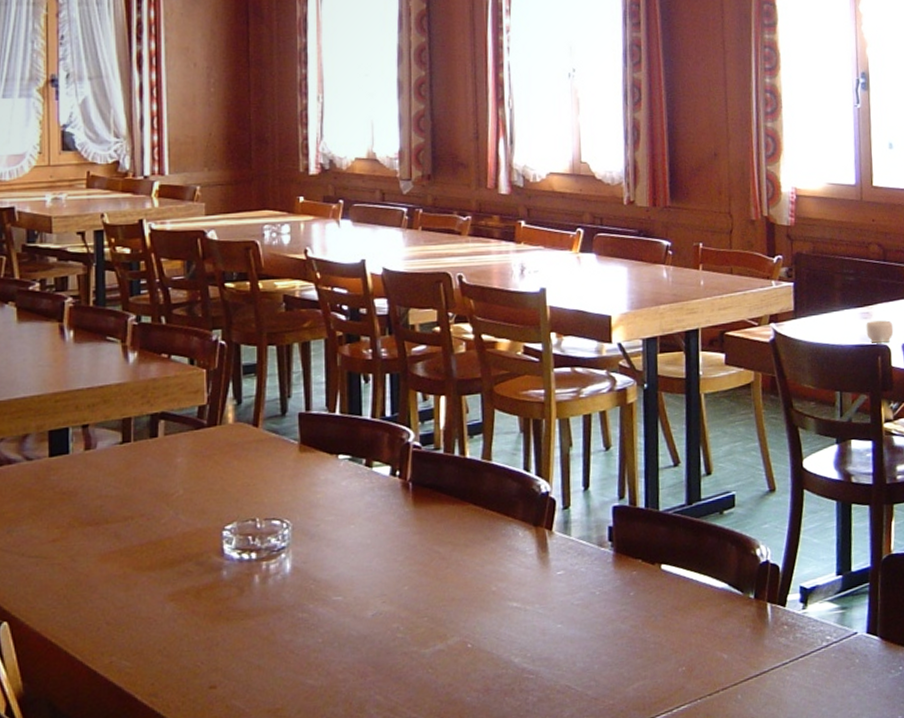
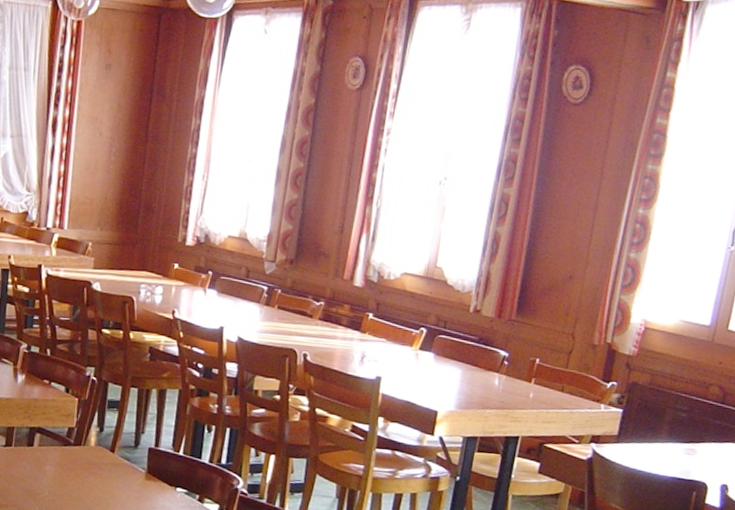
cup: present [866,320,894,343] -> none [686,457,717,480]

